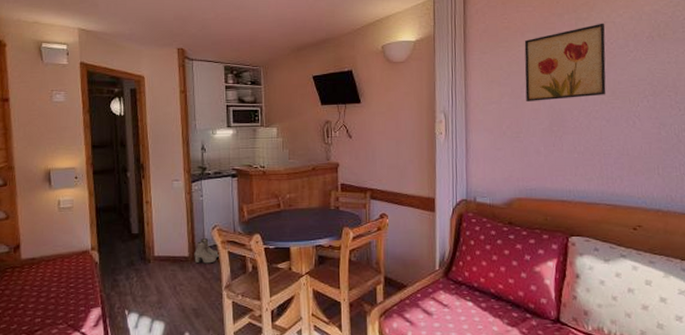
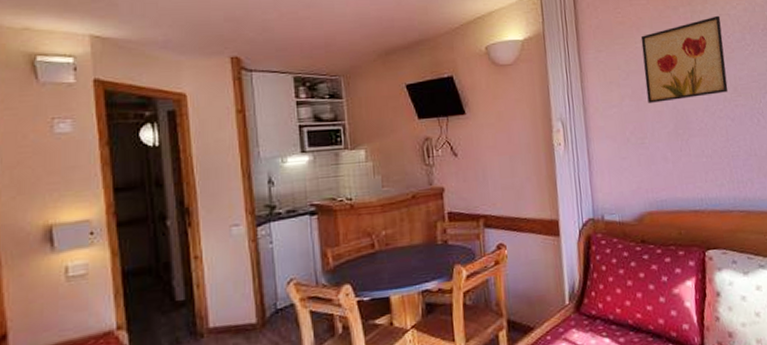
boots: present [194,238,220,264] -> none [264,297,299,332]

